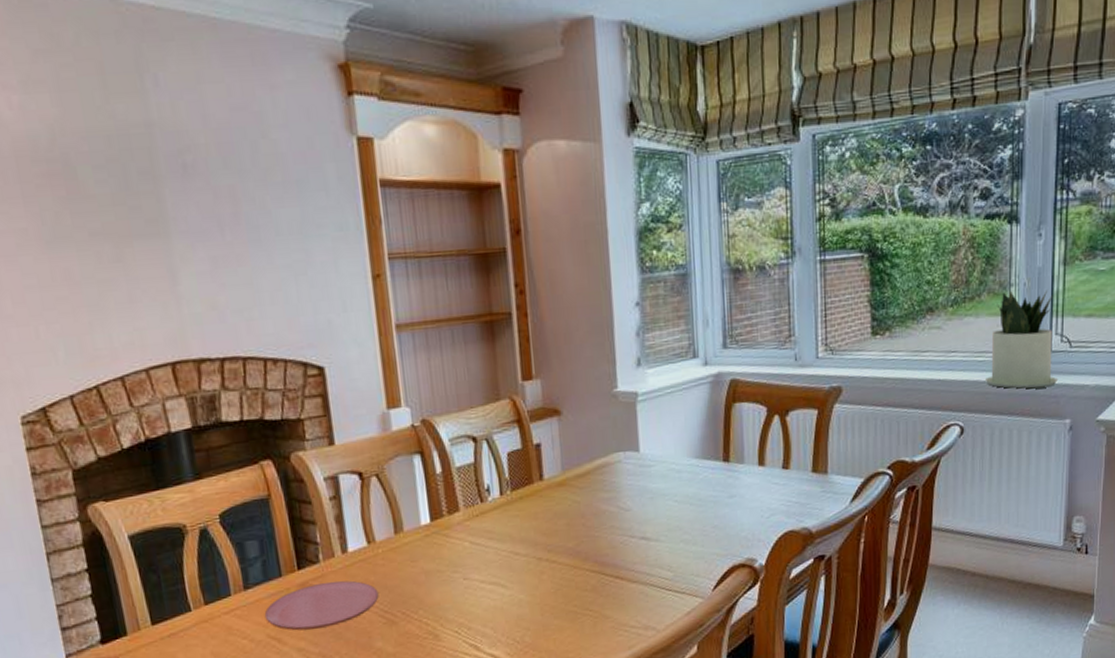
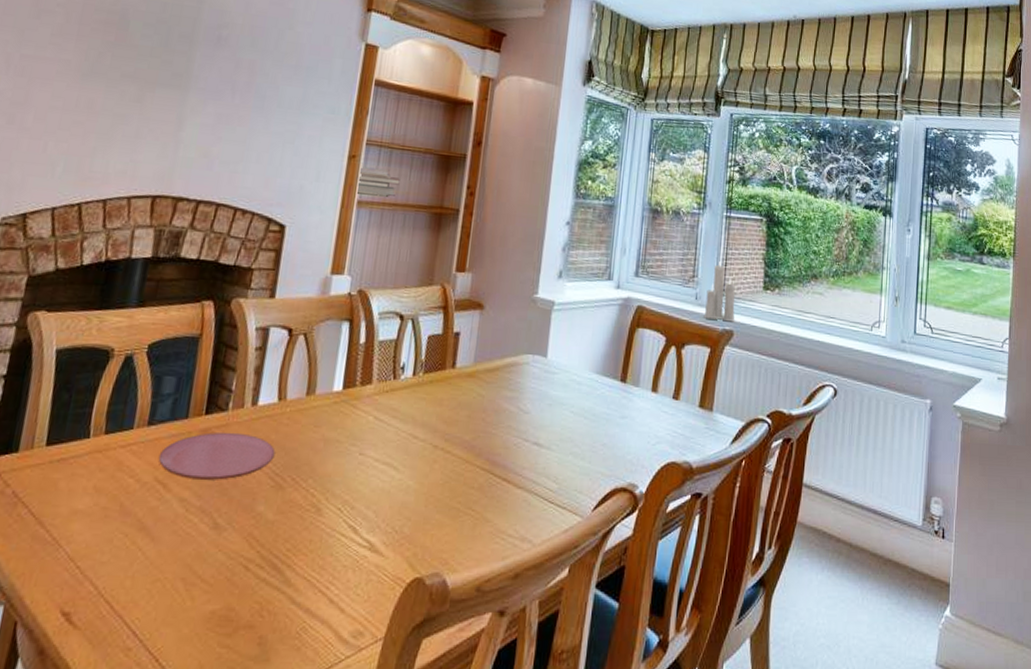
books: none [387,283,438,317] -> present [356,167,400,197]
candle: none [806,314,841,379] -> present [703,262,735,322]
planter: present [986,290,1059,390] -> none [858,273,921,366]

